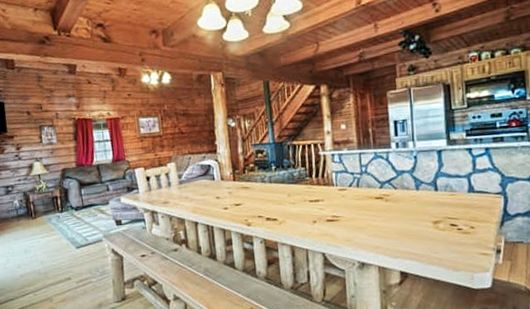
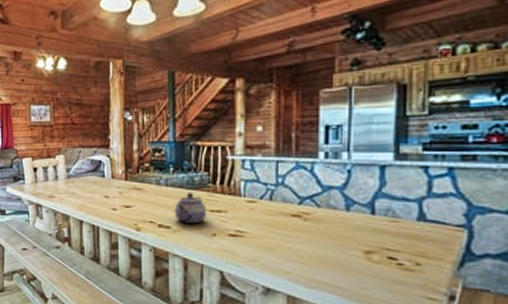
teapot: none [278,186,307,215] -> present [174,192,207,224]

